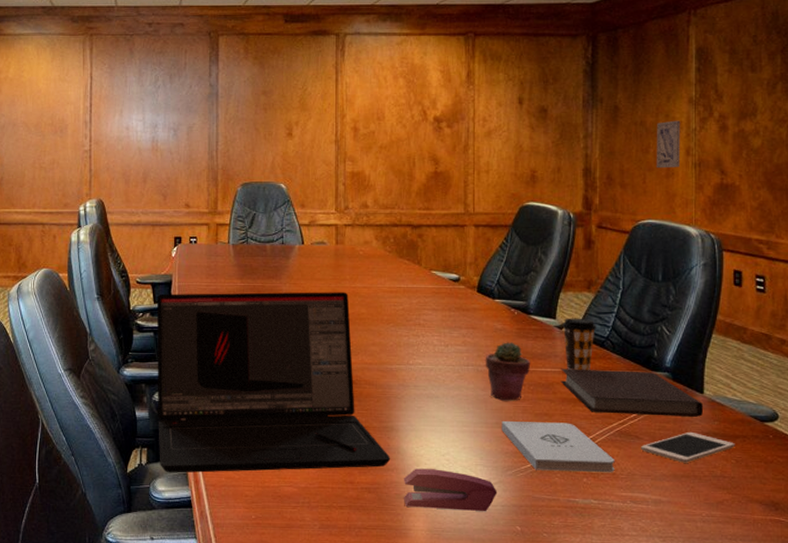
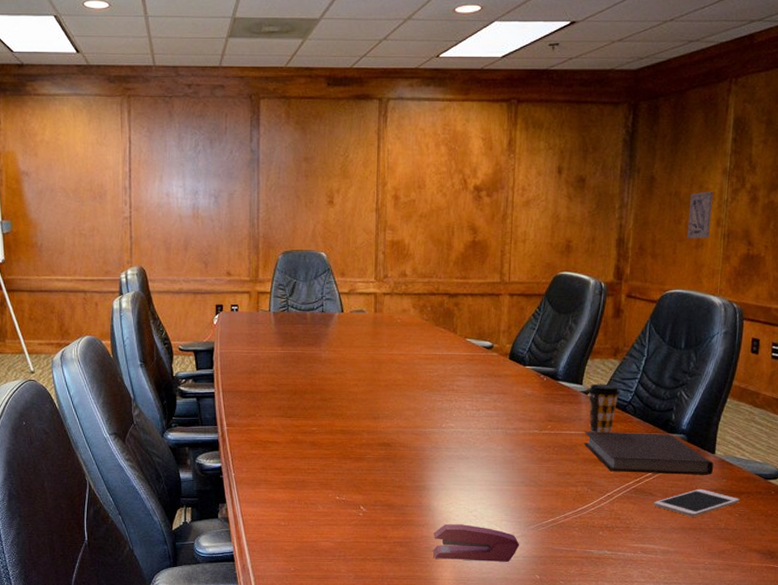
laptop: present [156,292,391,473] -> none [199,359,422,530]
potted succulent: present [485,342,531,401] -> none [513,406,557,462]
notepad: present [502,421,615,473] -> none [526,480,629,527]

